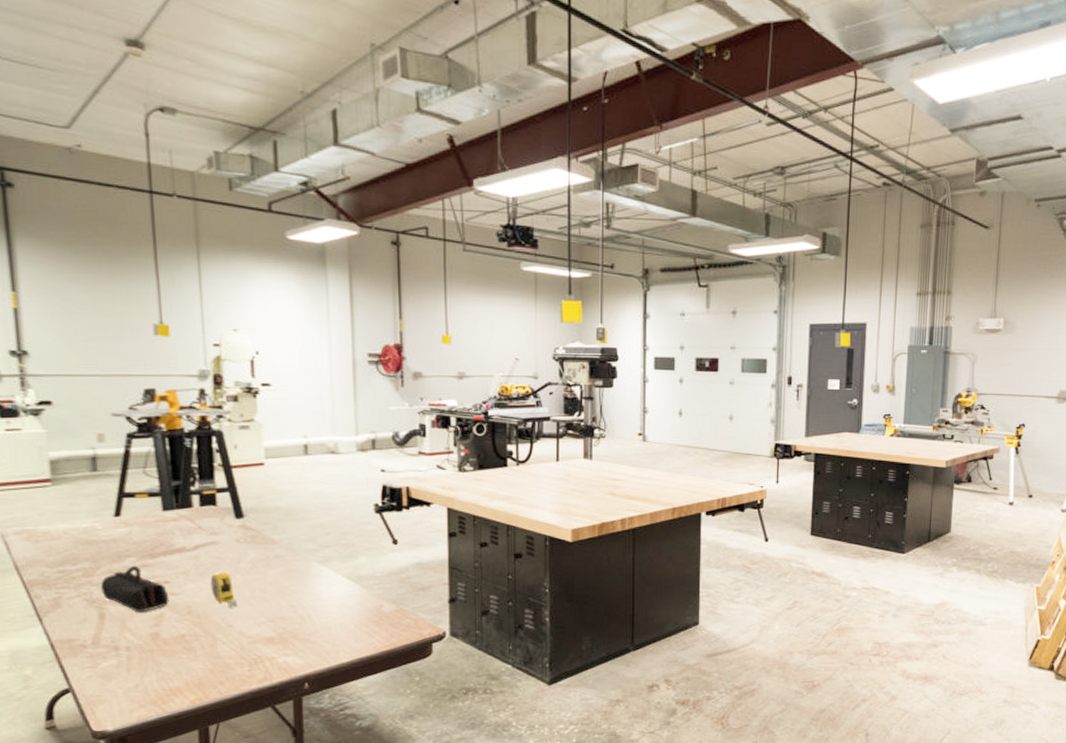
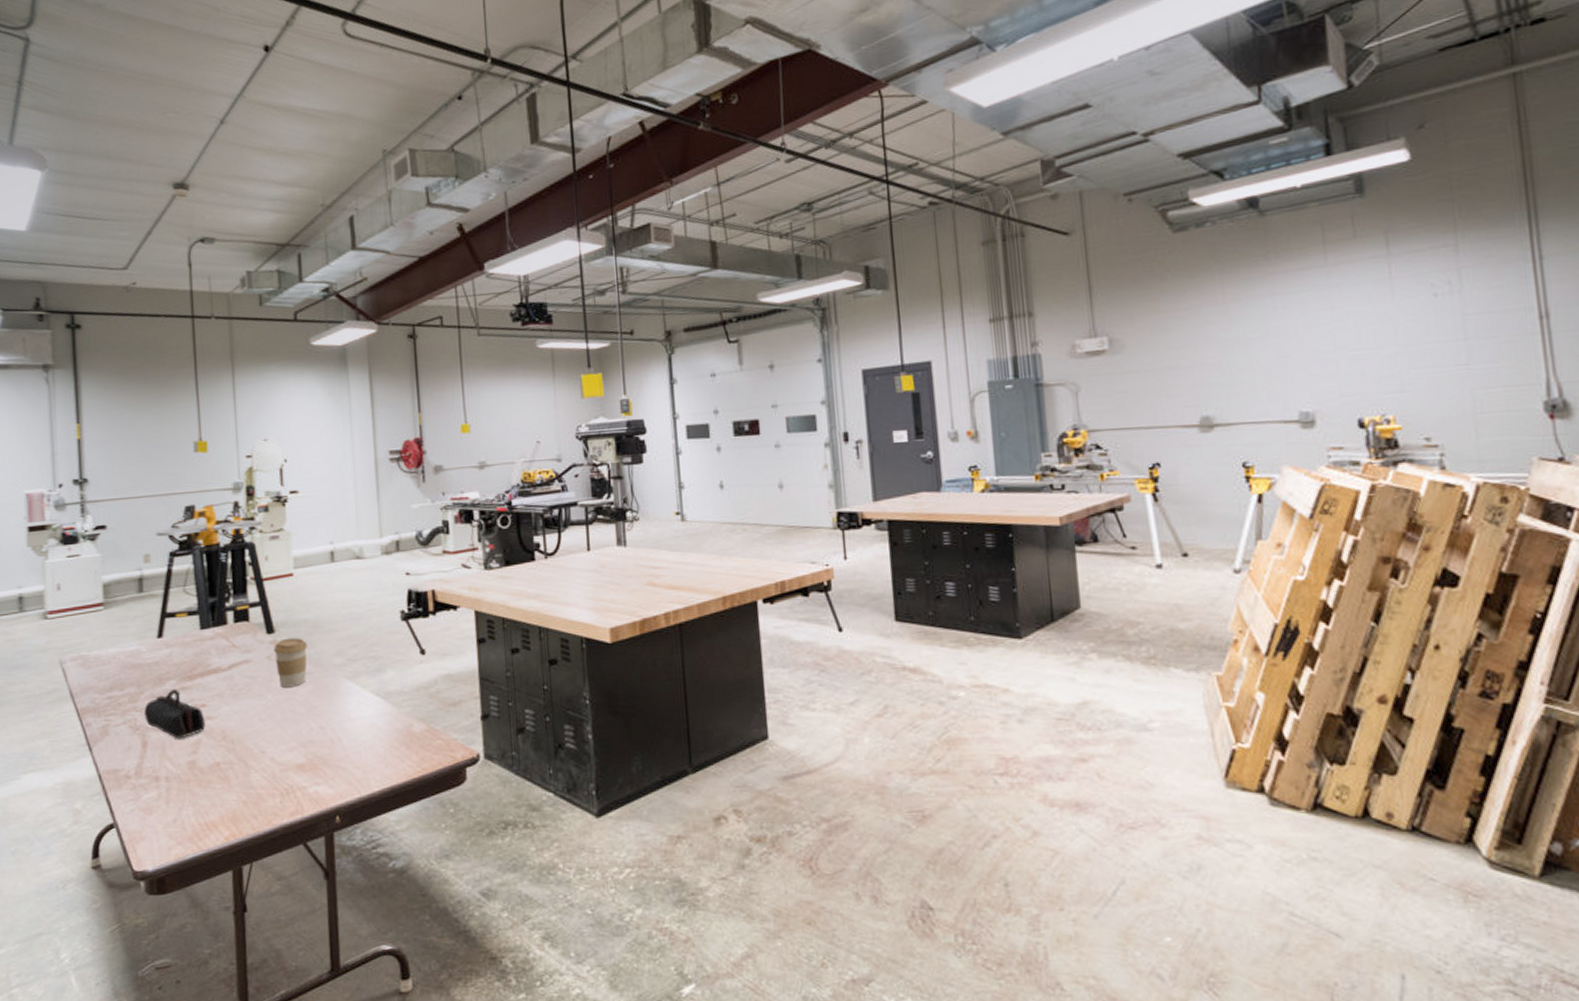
tape measure: present [210,572,237,608] -> none [243,692,269,732]
coffee cup: none [243,523,279,568] -> present [274,638,308,687]

